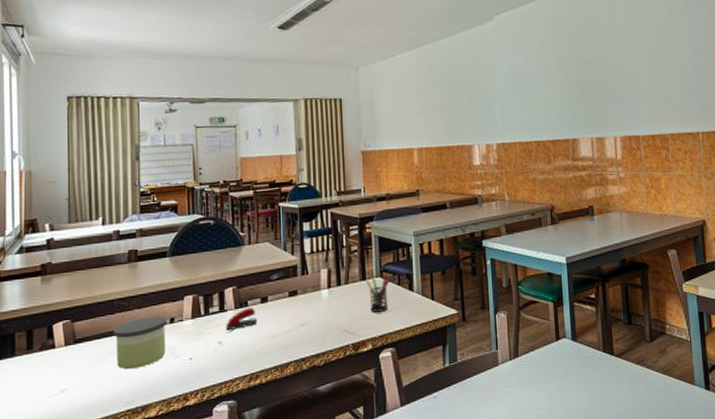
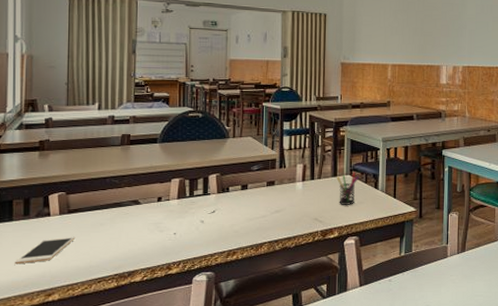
cell phone: none [18,369,83,406] -> present [14,236,76,265]
candle: present [113,316,167,369] -> none [105,195,155,238]
stapler: present [226,308,258,331] -> none [209,193,238,212]

